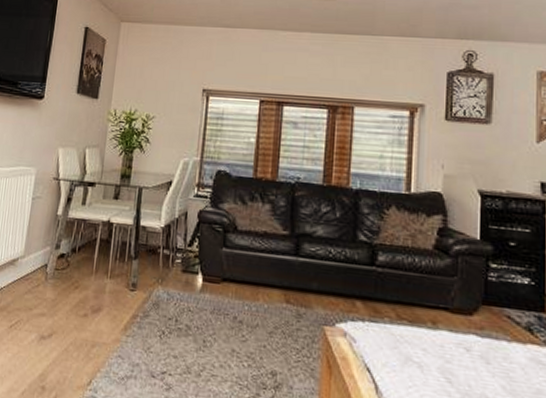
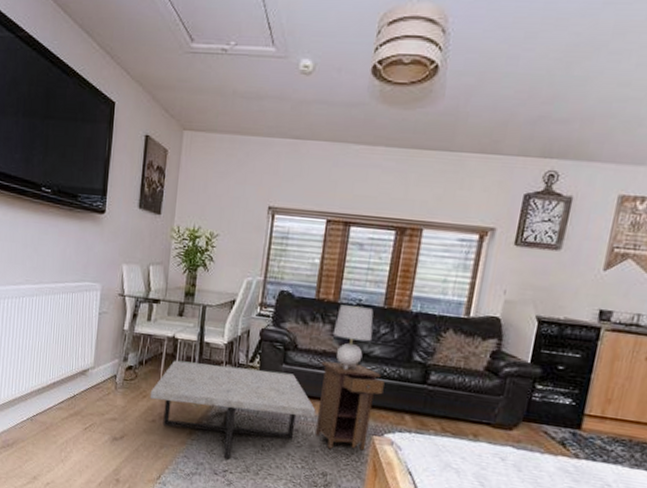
coffee table: none [82,246,260,358] -> present [149,360,316,459]
nightstand: none [260,243,331,344] -> present [314,361,385,451]
table lamp: none [273,183,314,252] -> present [332,305,374,370]

